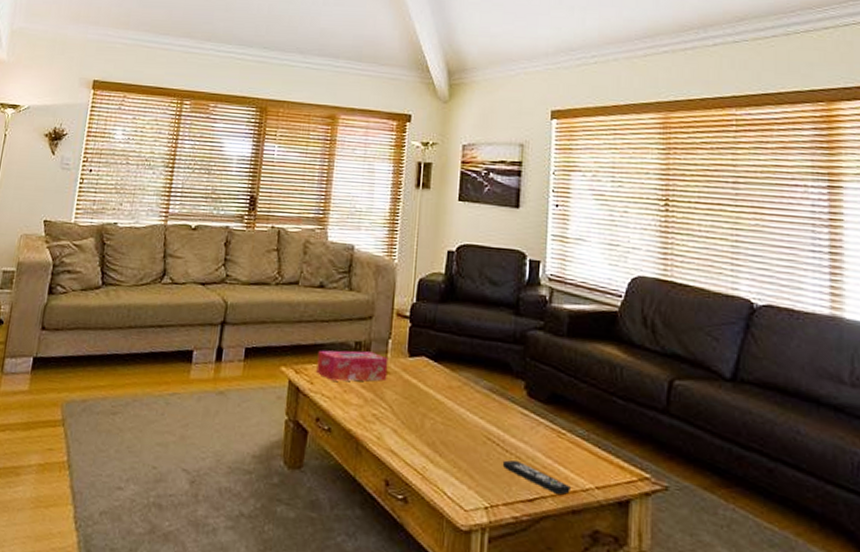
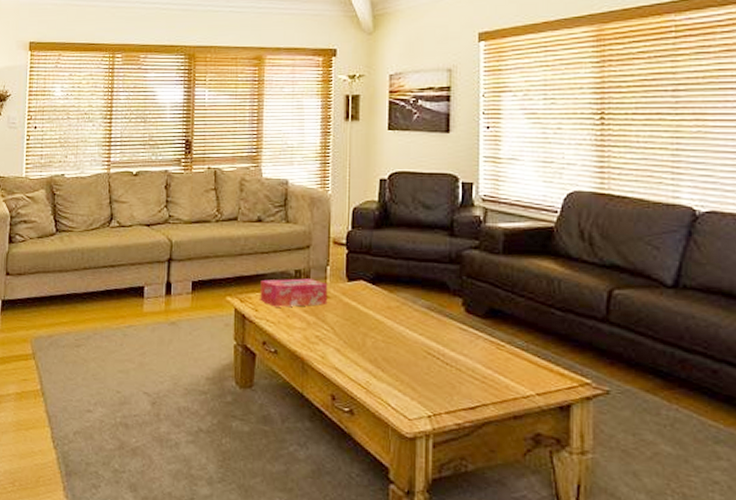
remote control: present [502,459,570,496] -> none [443,371,511,403]

